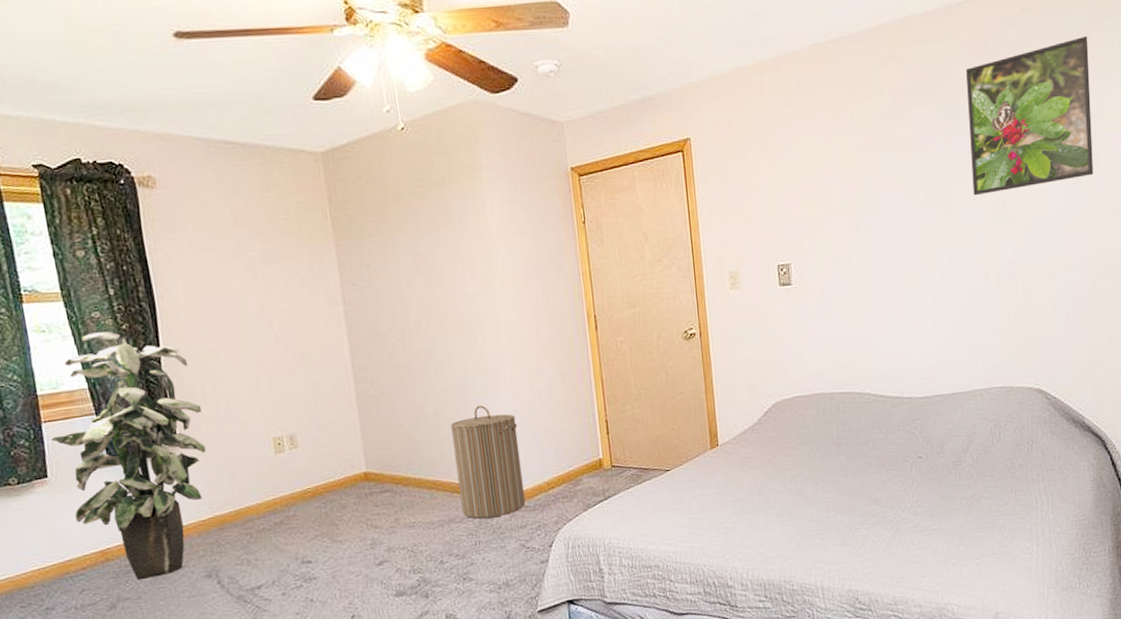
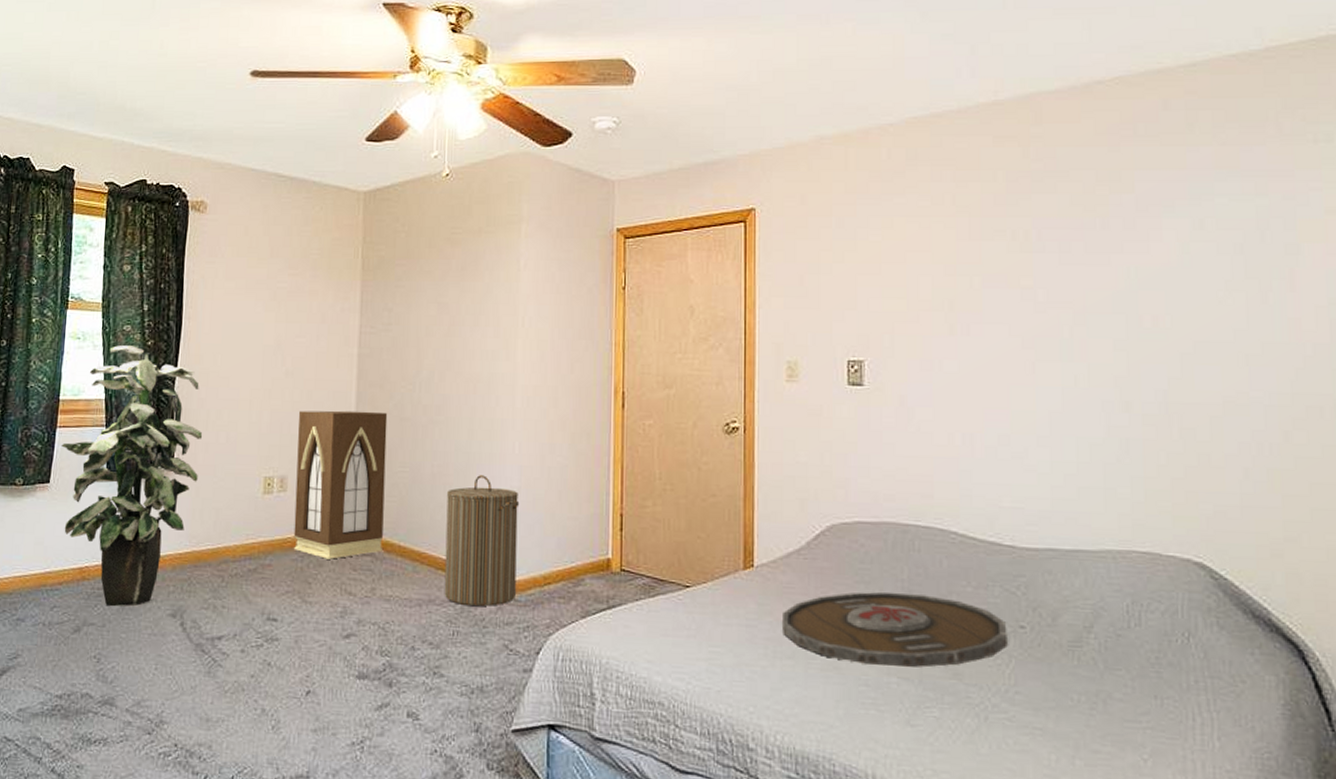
cabinet: none [295,362,399,502] -> present [293,410,388,559]
serving tray: none [744,445,912,506] -> present [781,591,1009,668]
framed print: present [965,35,1094,196] -> none [1106,126,1286,305]

